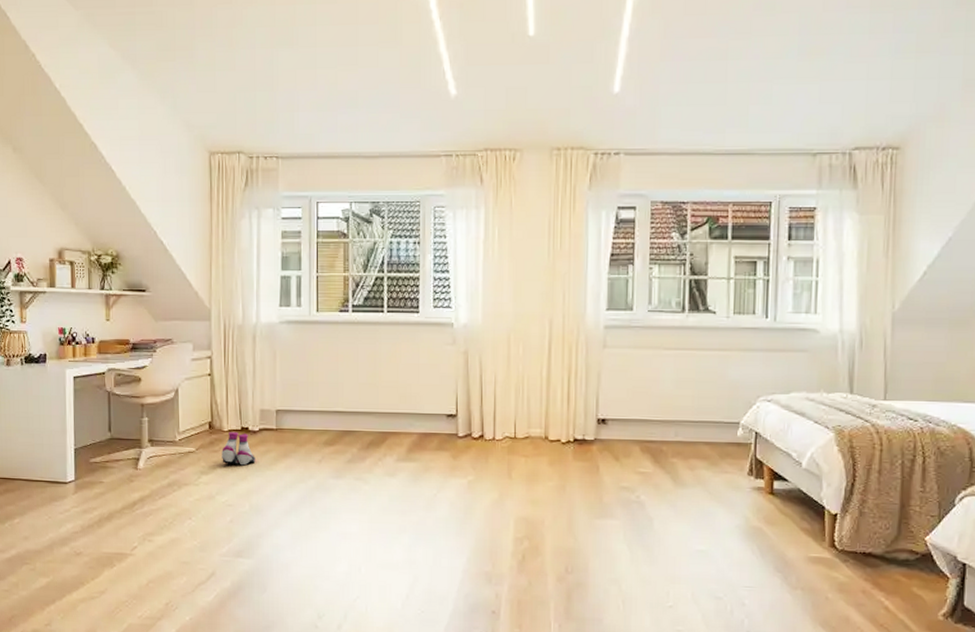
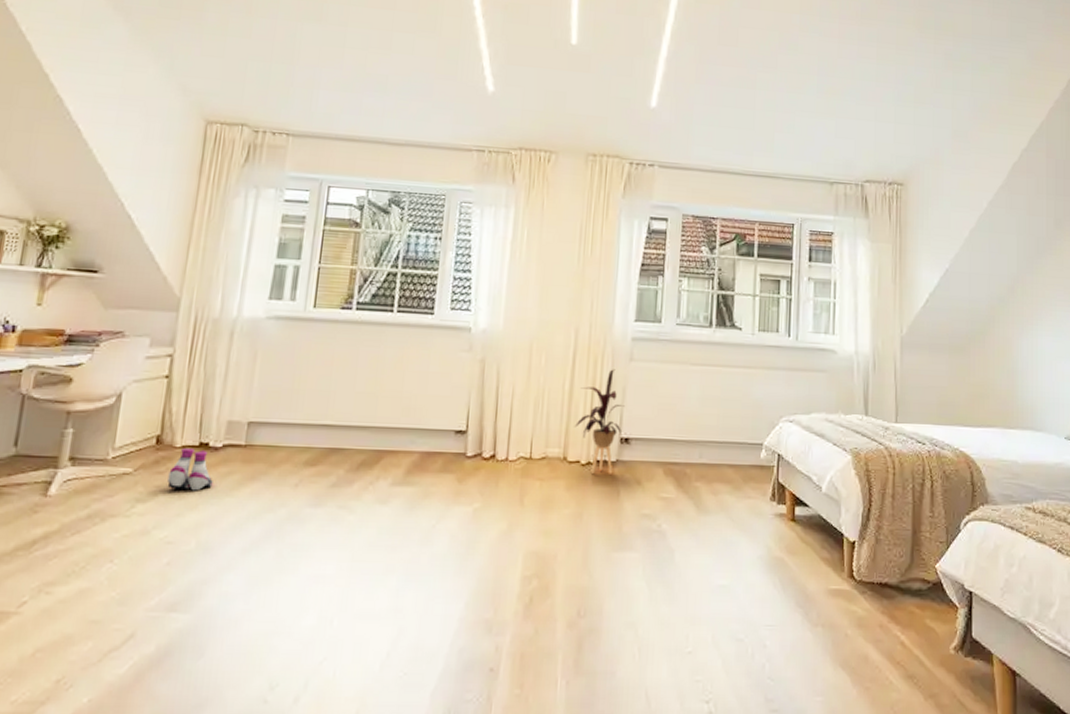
house plant: none [554,356,600,451] -> present [575,369,624,474]

